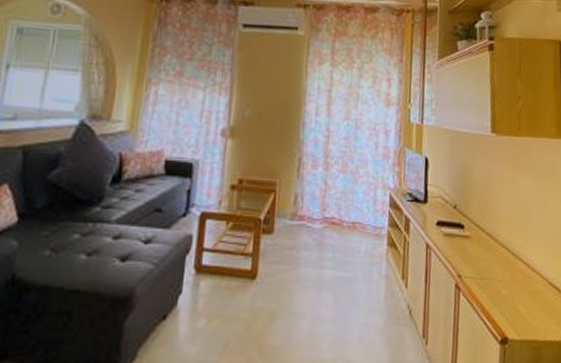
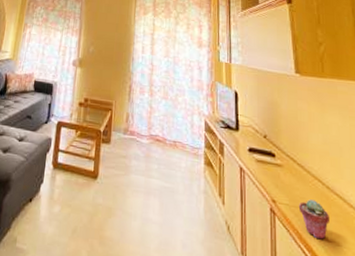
potted succulent: none [483,269,513,309] -> present [298,199,329,240]

